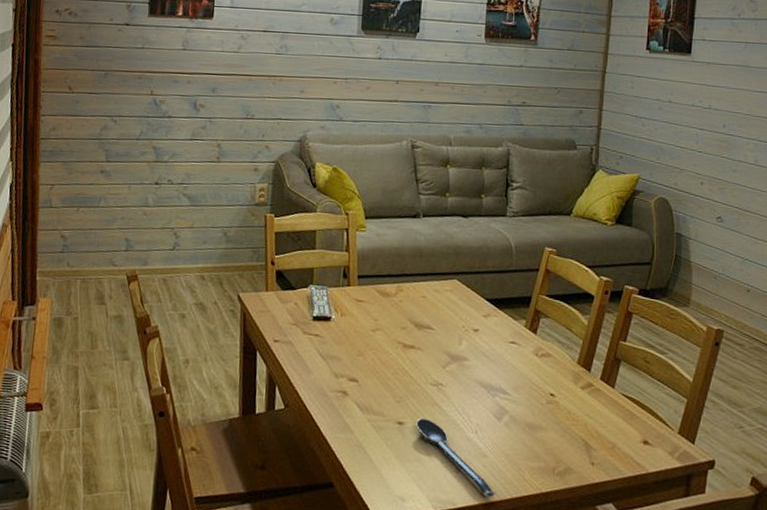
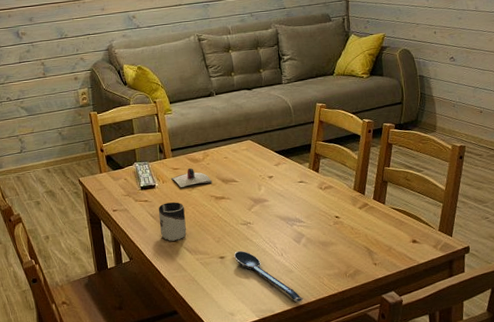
cup: none [329,341,363,392] -> present [158,202,187,241]
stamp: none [352,303,403,325] -> present [171,168,213,187]

